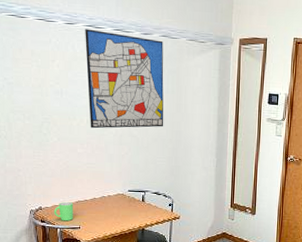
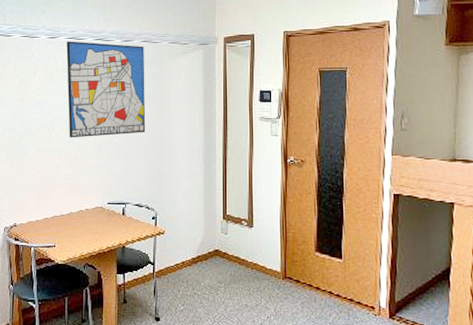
mug: present [54,201,74,221] -> none [29,217,49,239]

